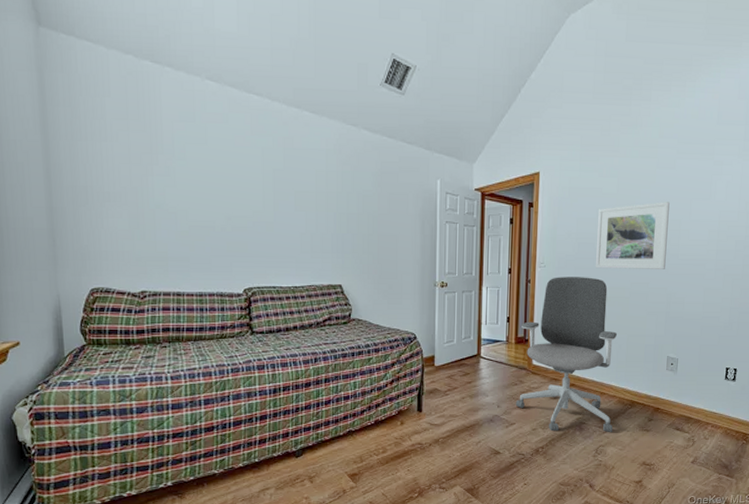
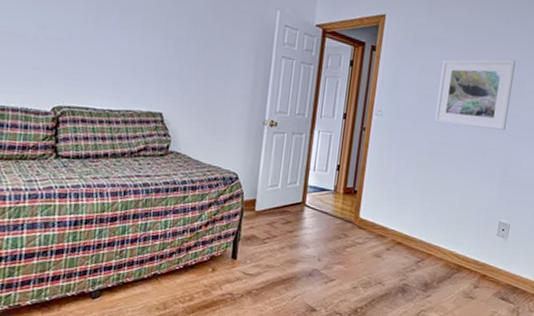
office chair: present [515,277,617,433] -> none [337,127,450,298]

